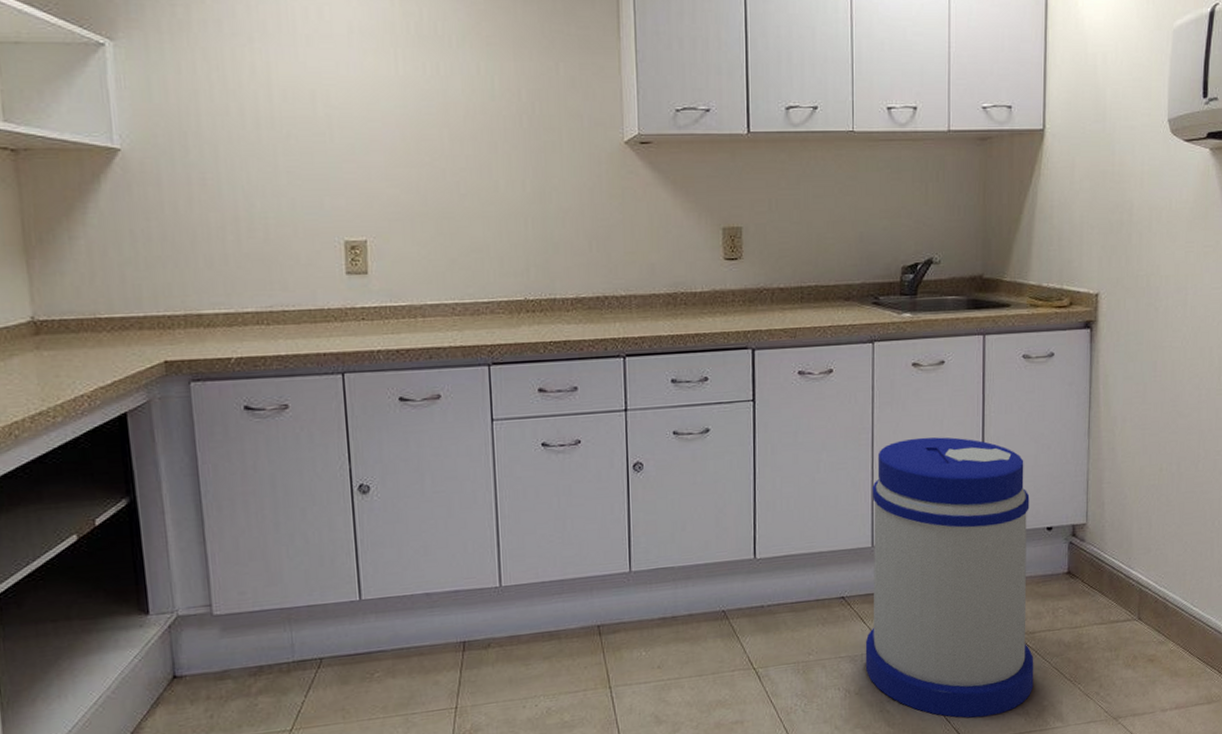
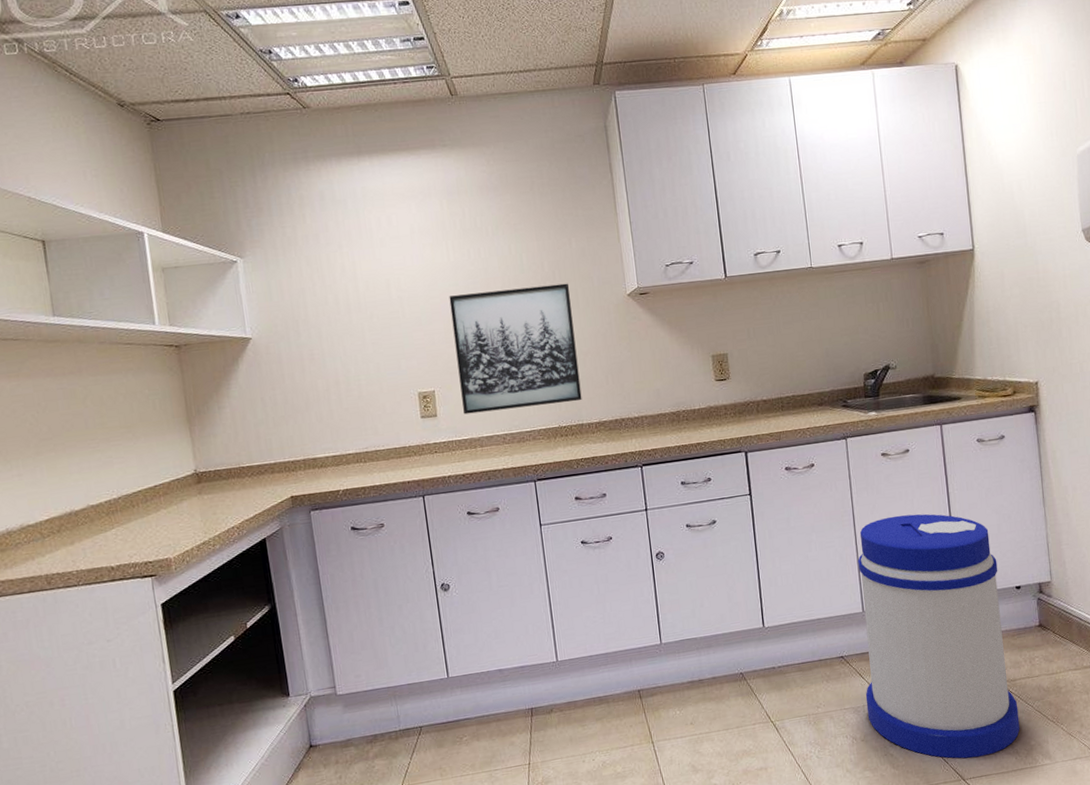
wall art: none [393,119,557,274] -> present [449,283,582,415]

